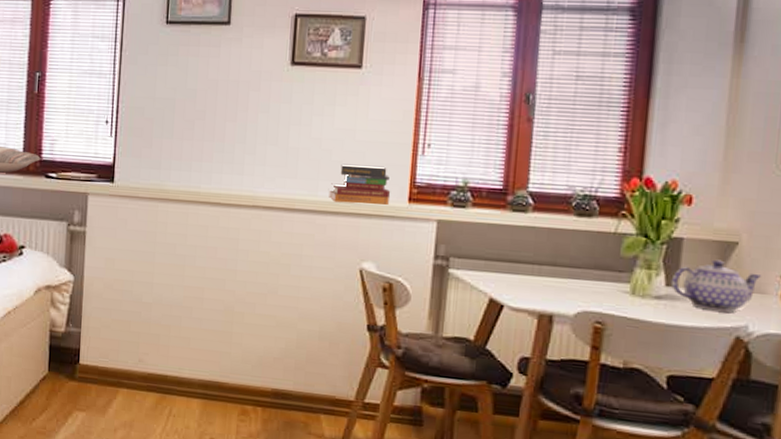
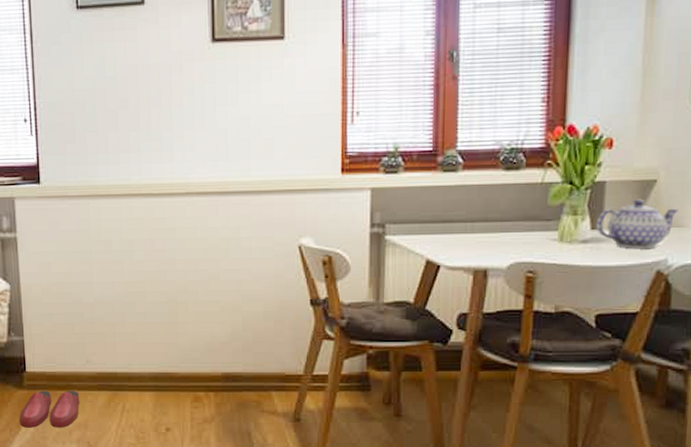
slippers: none [67,384,129,425] -> present [20,390,80,428]
books: present [329,165,390,206] -> none [262,140,322,181]

